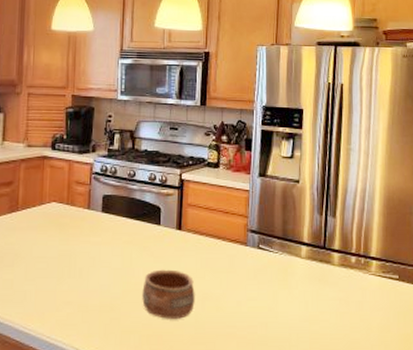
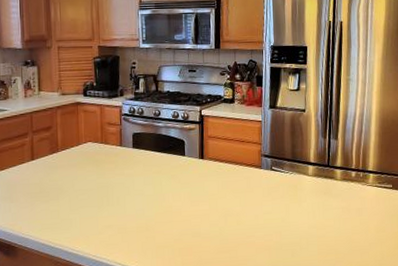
pottery: present [142,269,195,319] -> none [172,193,219,234]

